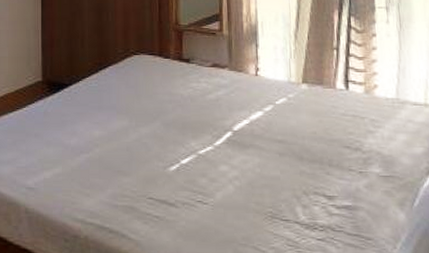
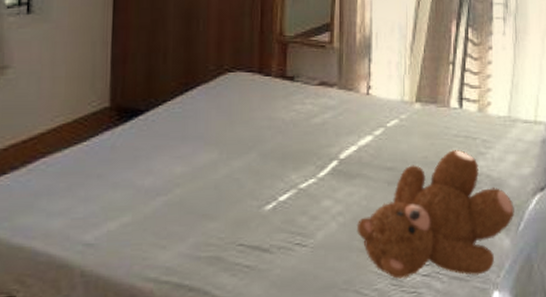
teddy bear: none [252,128,409,244] -> present [356,150,515,279]

